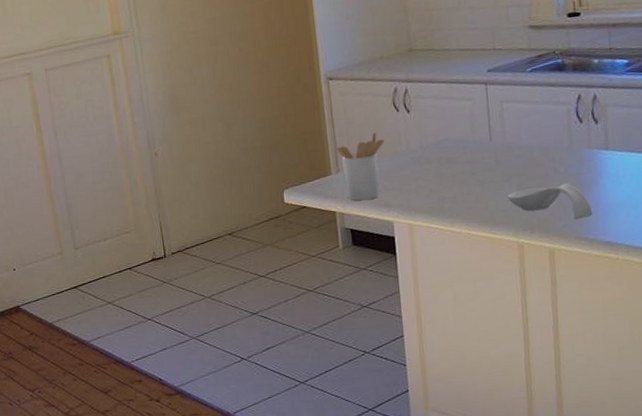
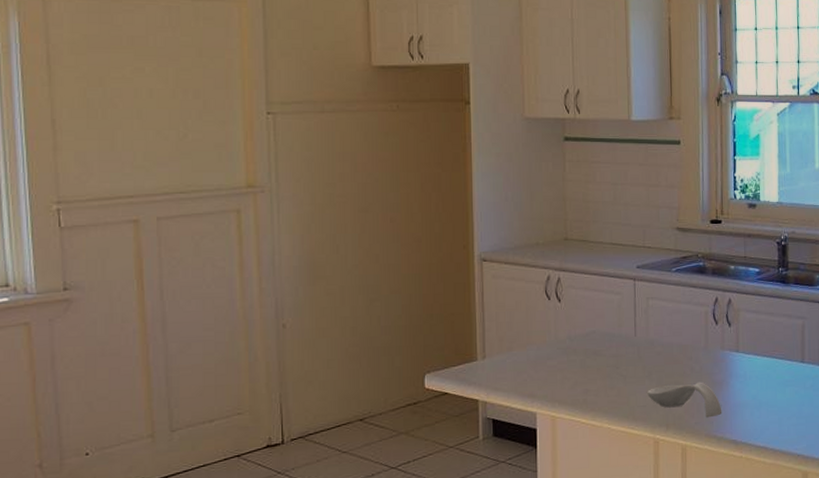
utensil holder: present [336,131,384,201] -> none [484,318,534,390]

